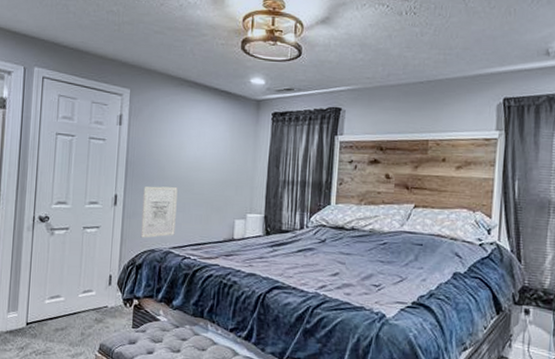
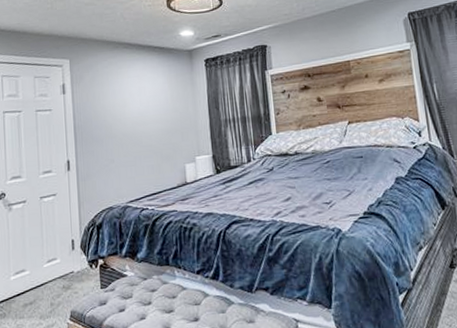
wall art: present [140,186,178,238] -> none [94,142,130,198]

